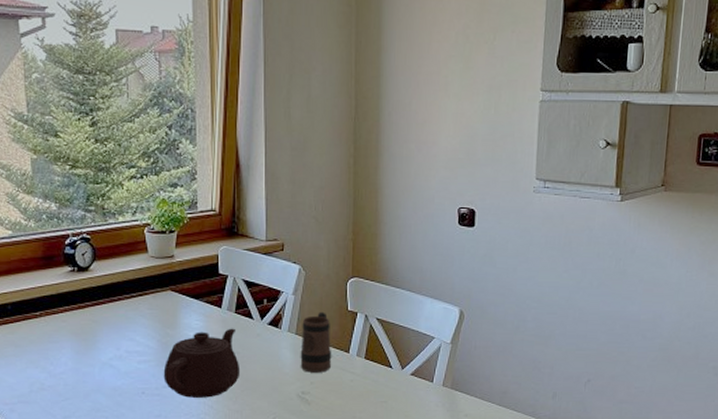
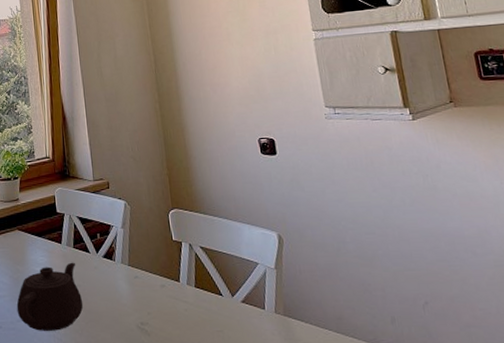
mug: present [300,312,332,373] -> none [133,243,165,303]

